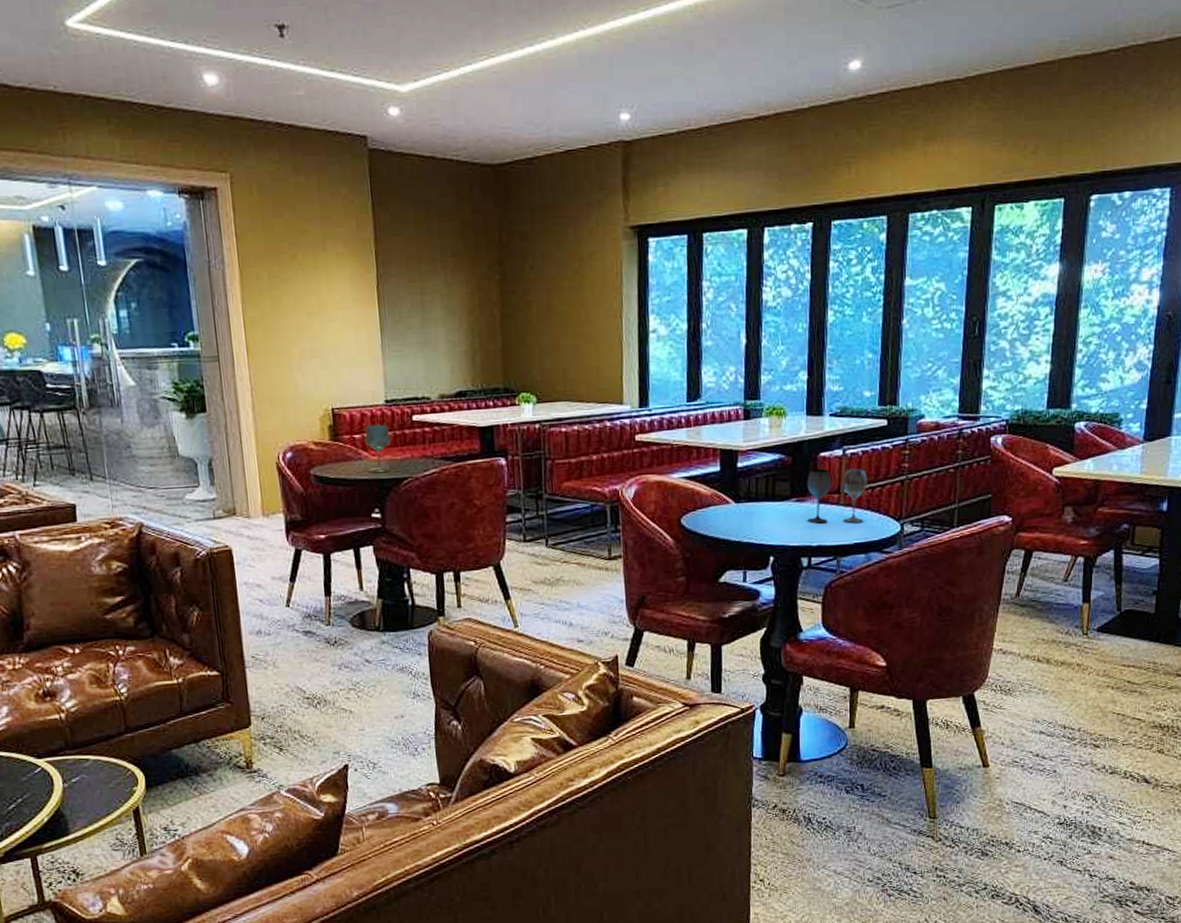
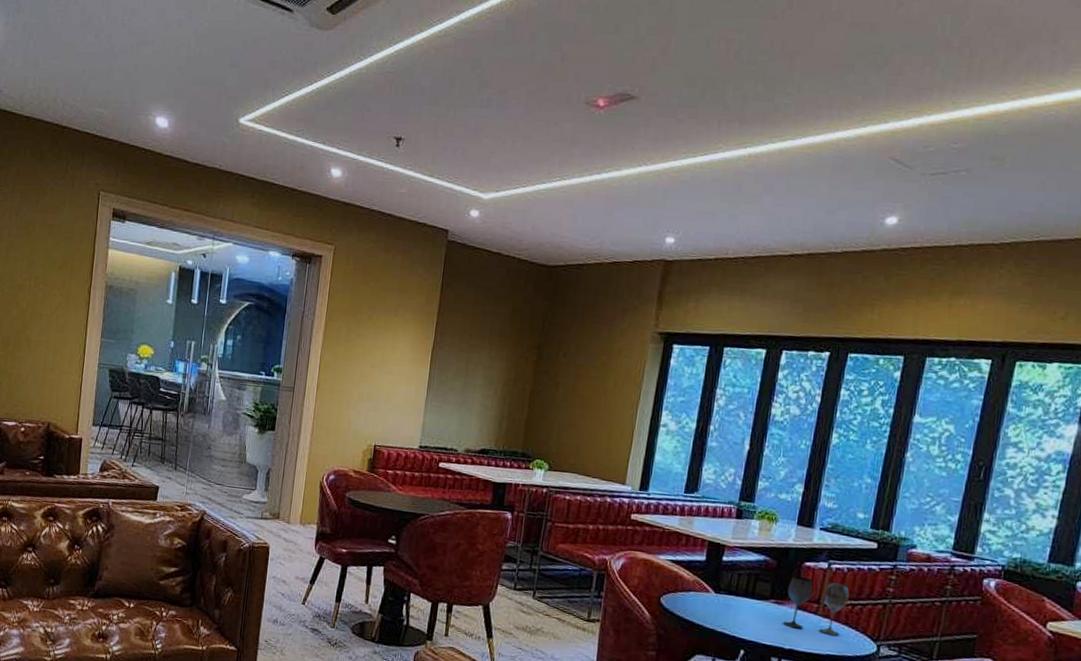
wine glass: present [364,424,391,472] -> none [394,464,418,506]

